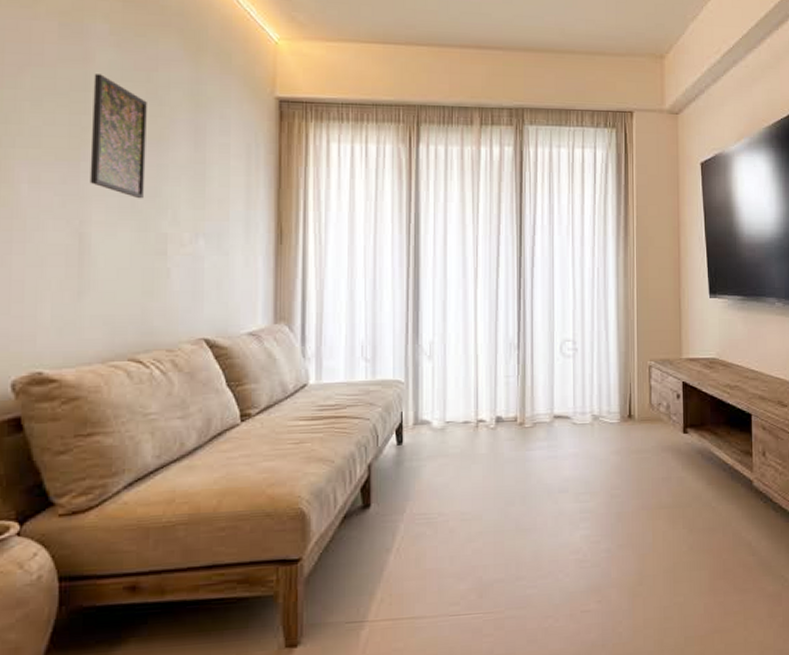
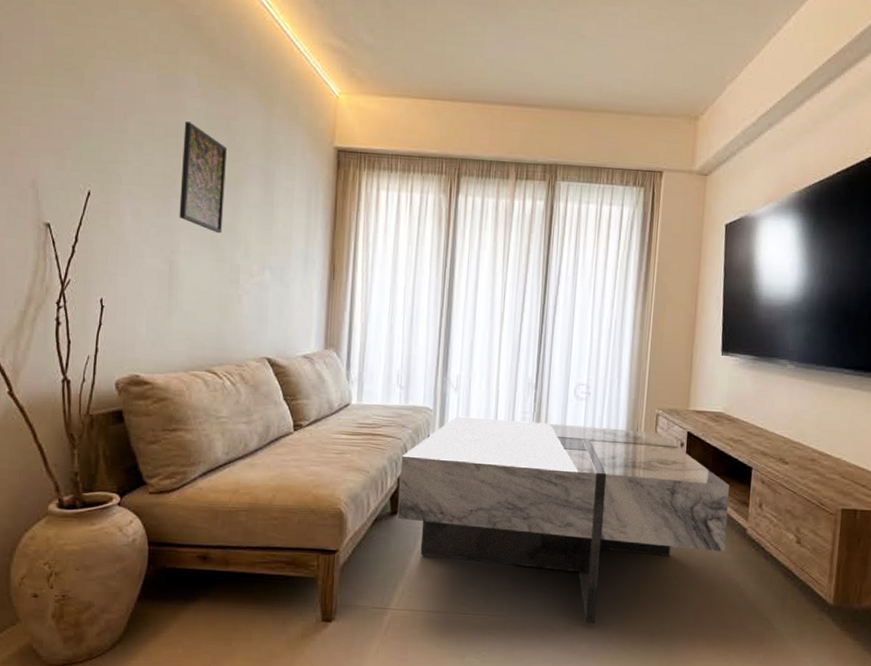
coffee table: none [371,385,733,608] -> present [398,416,730,624]

